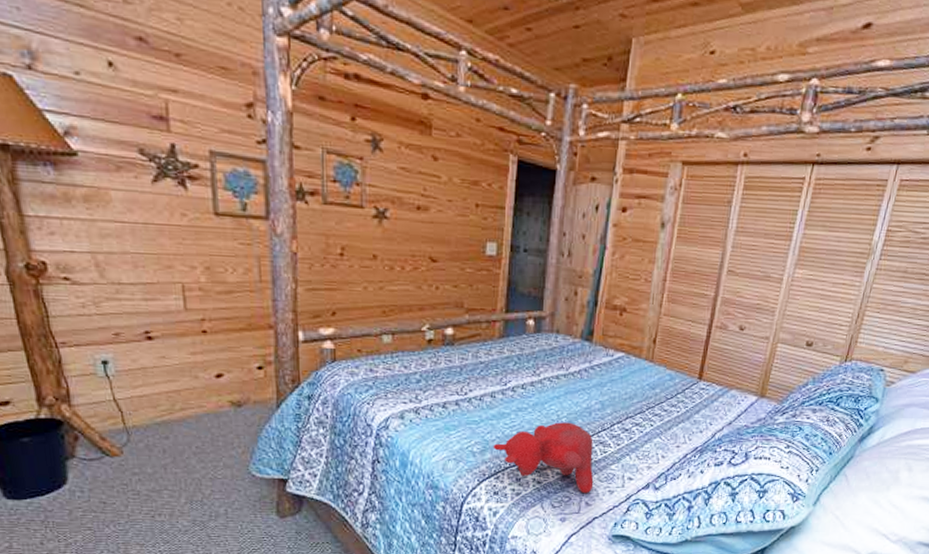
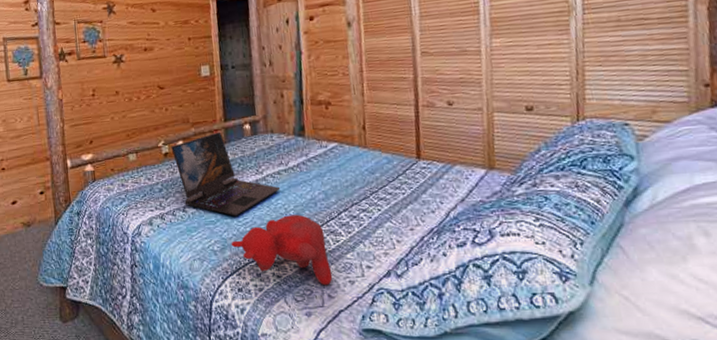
laptop: none [437,323,557,418] -> present [171,132,281,216]

